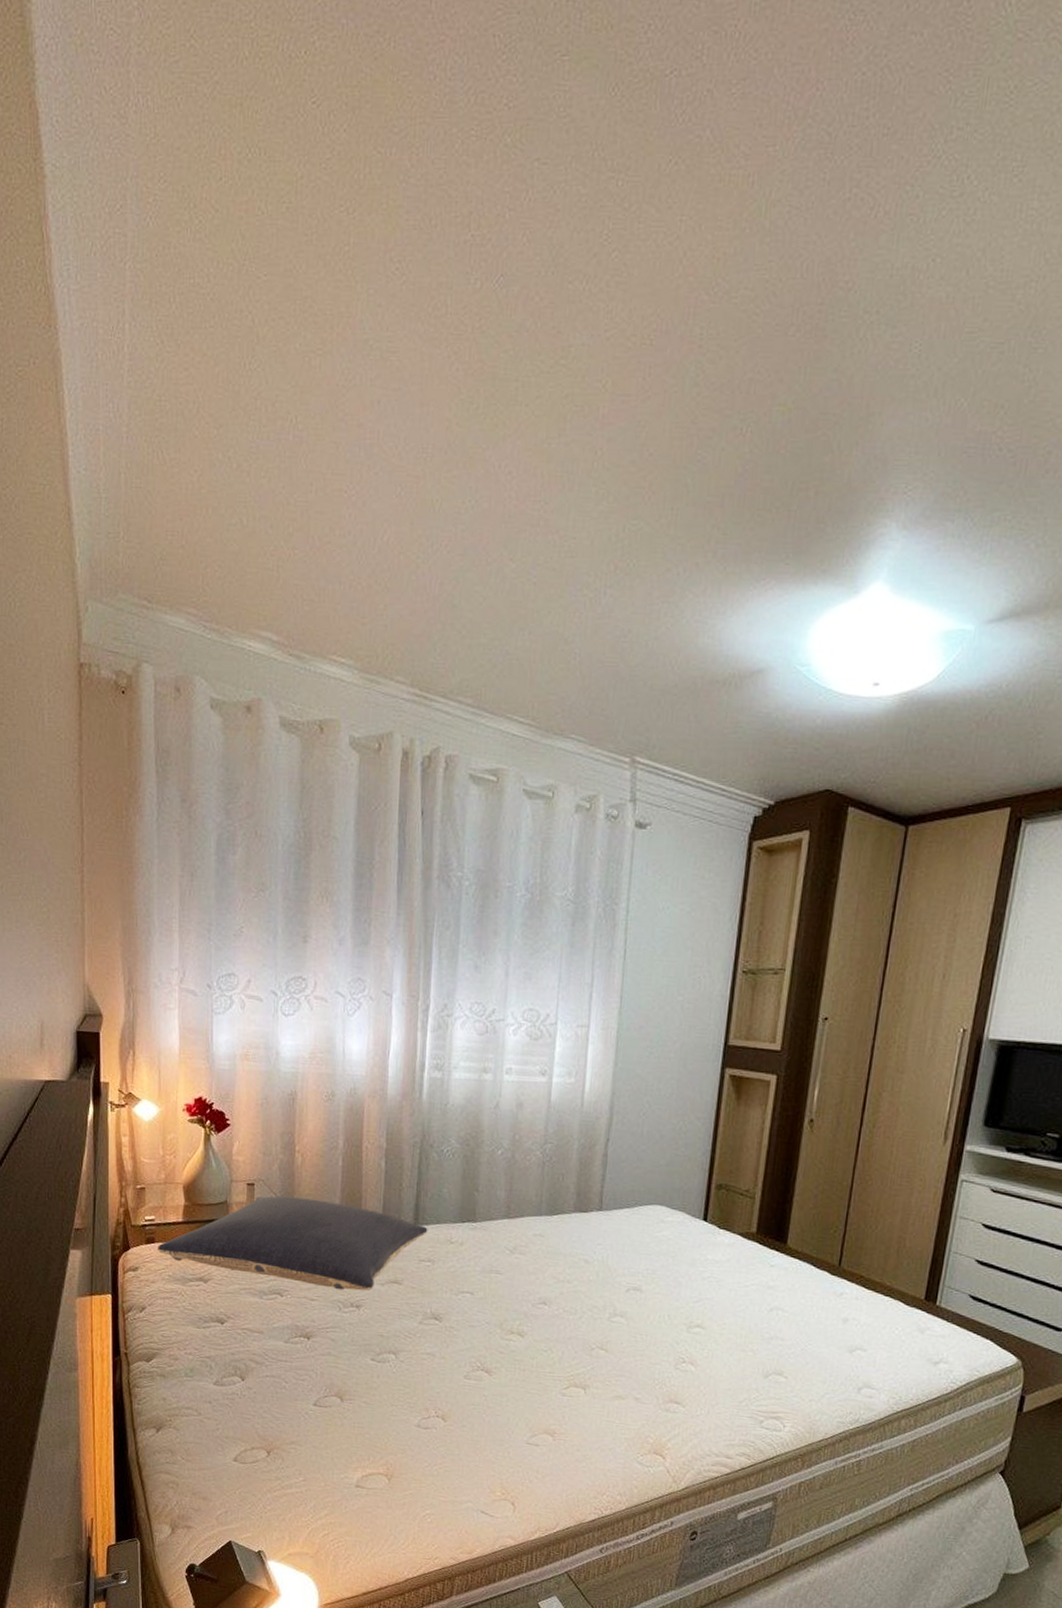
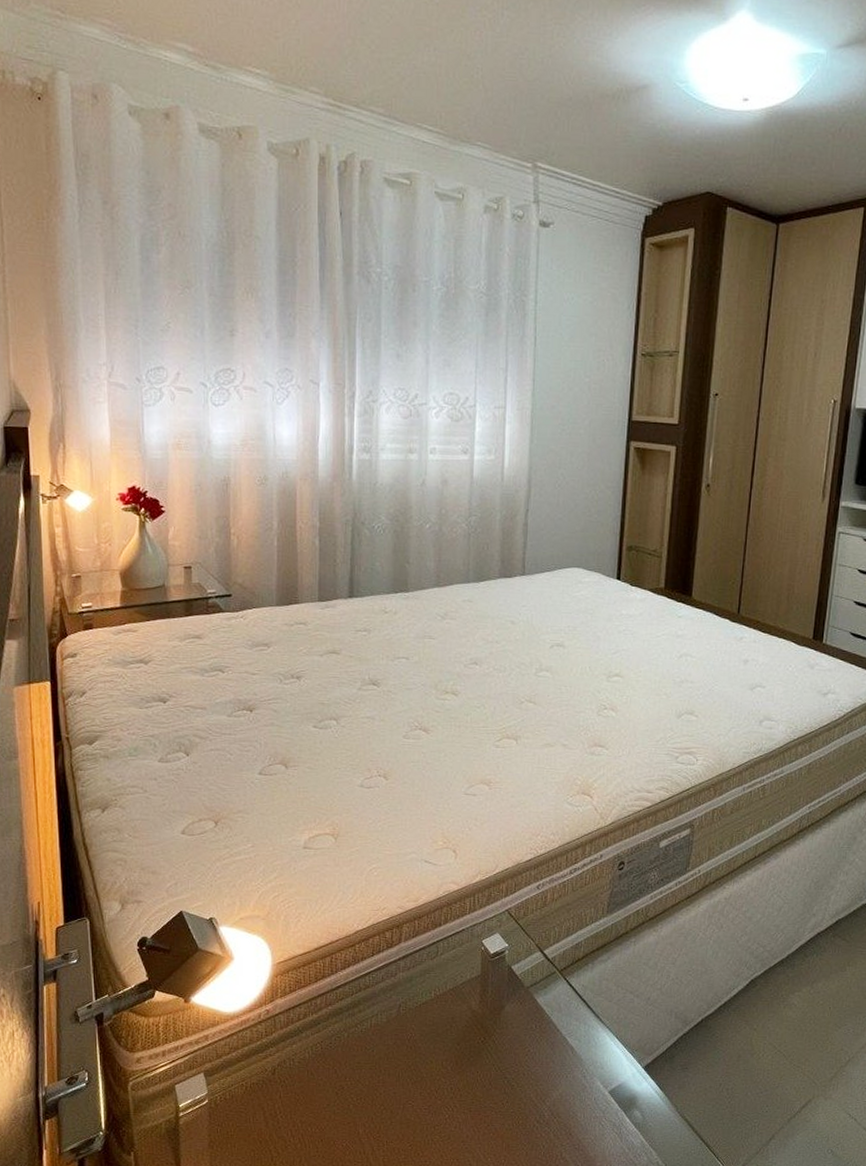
pillow: present [158,1196,428,1291] -> none [96,577,363,663]

